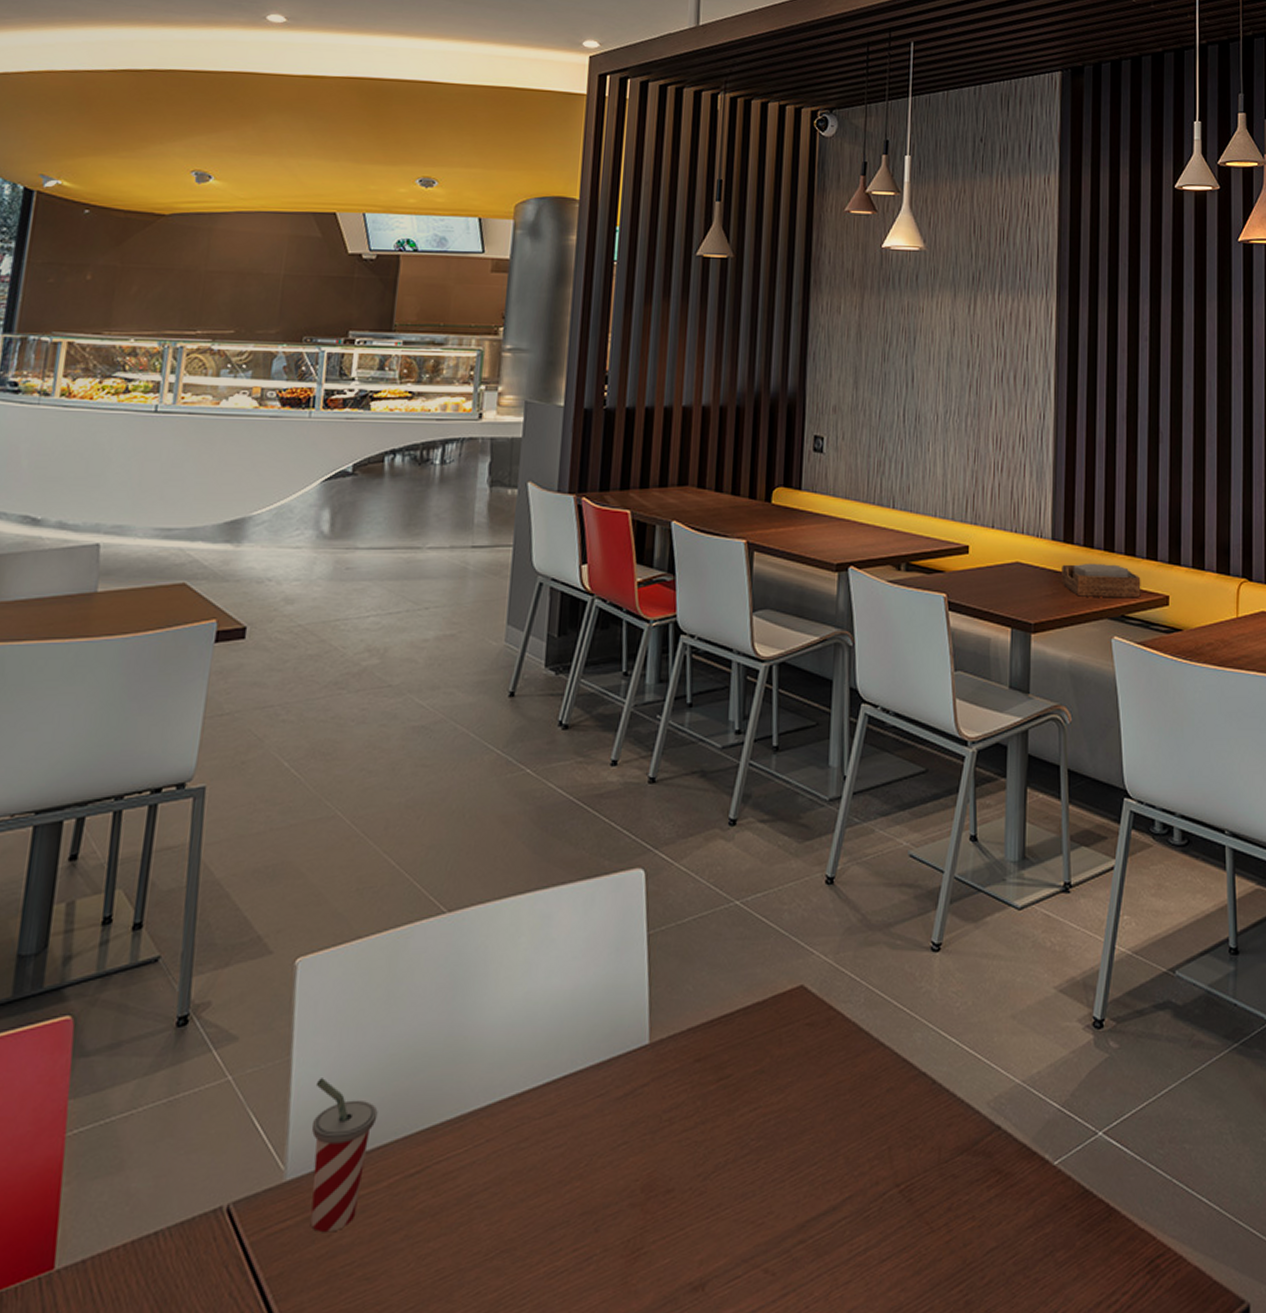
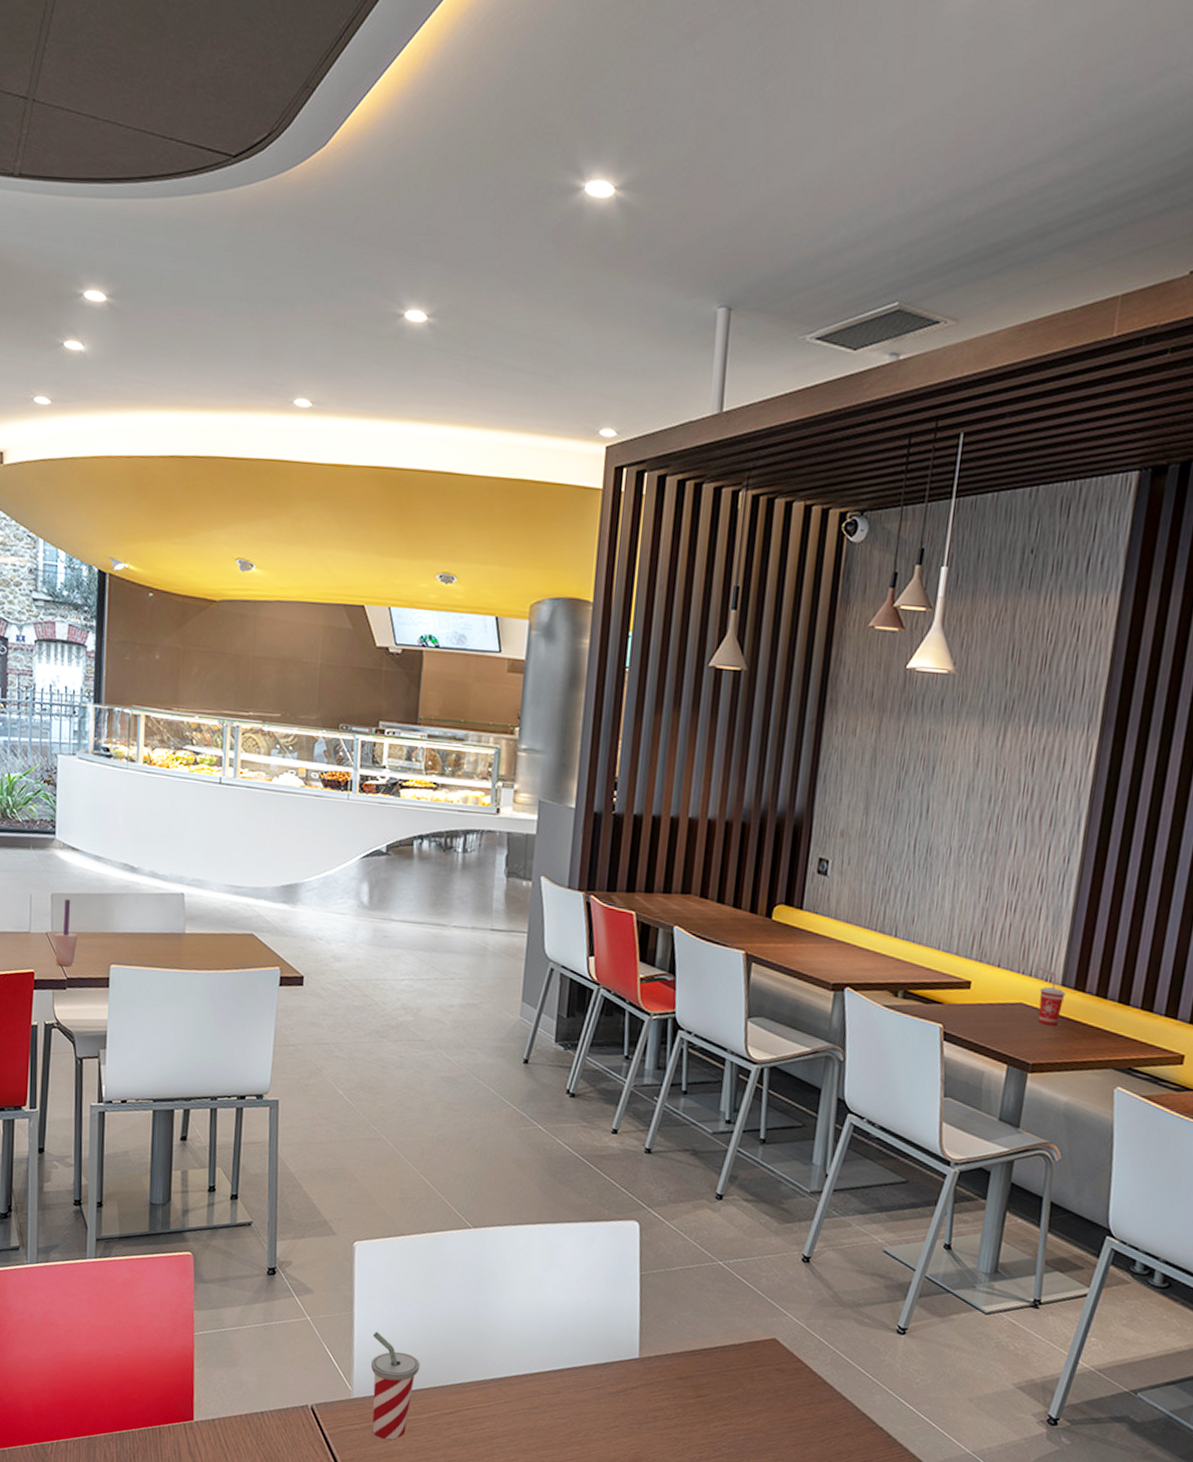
beverage cup: none [1029,524,1057,582] -> present [1038,967,1066,1026]
napkin holder: present [1061,563,1141,598] -> none [1067,1010,1156,1054]

